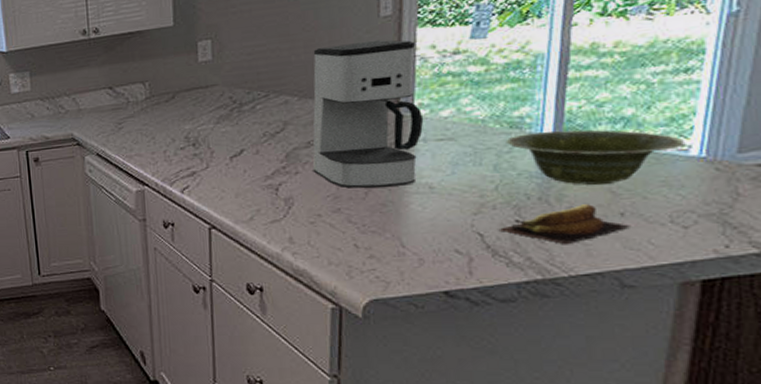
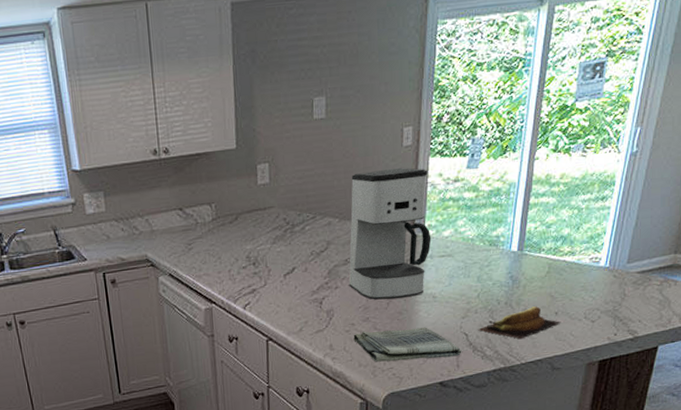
dish towel: none [320,223,476,262] -> present [353,327,462,362]
dish: present [506,129,684,185] -> none [486,246,597,291]

